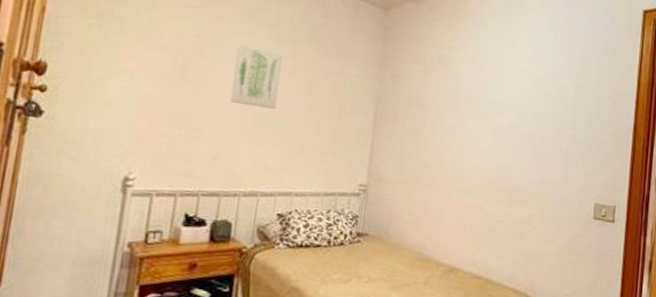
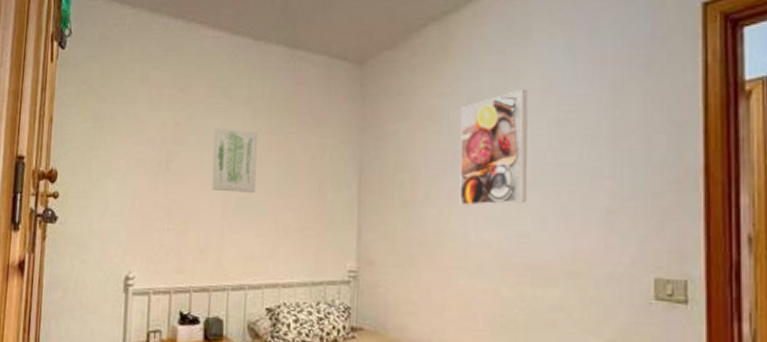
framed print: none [459,52,520,141] -> present [459,89,528,207]

